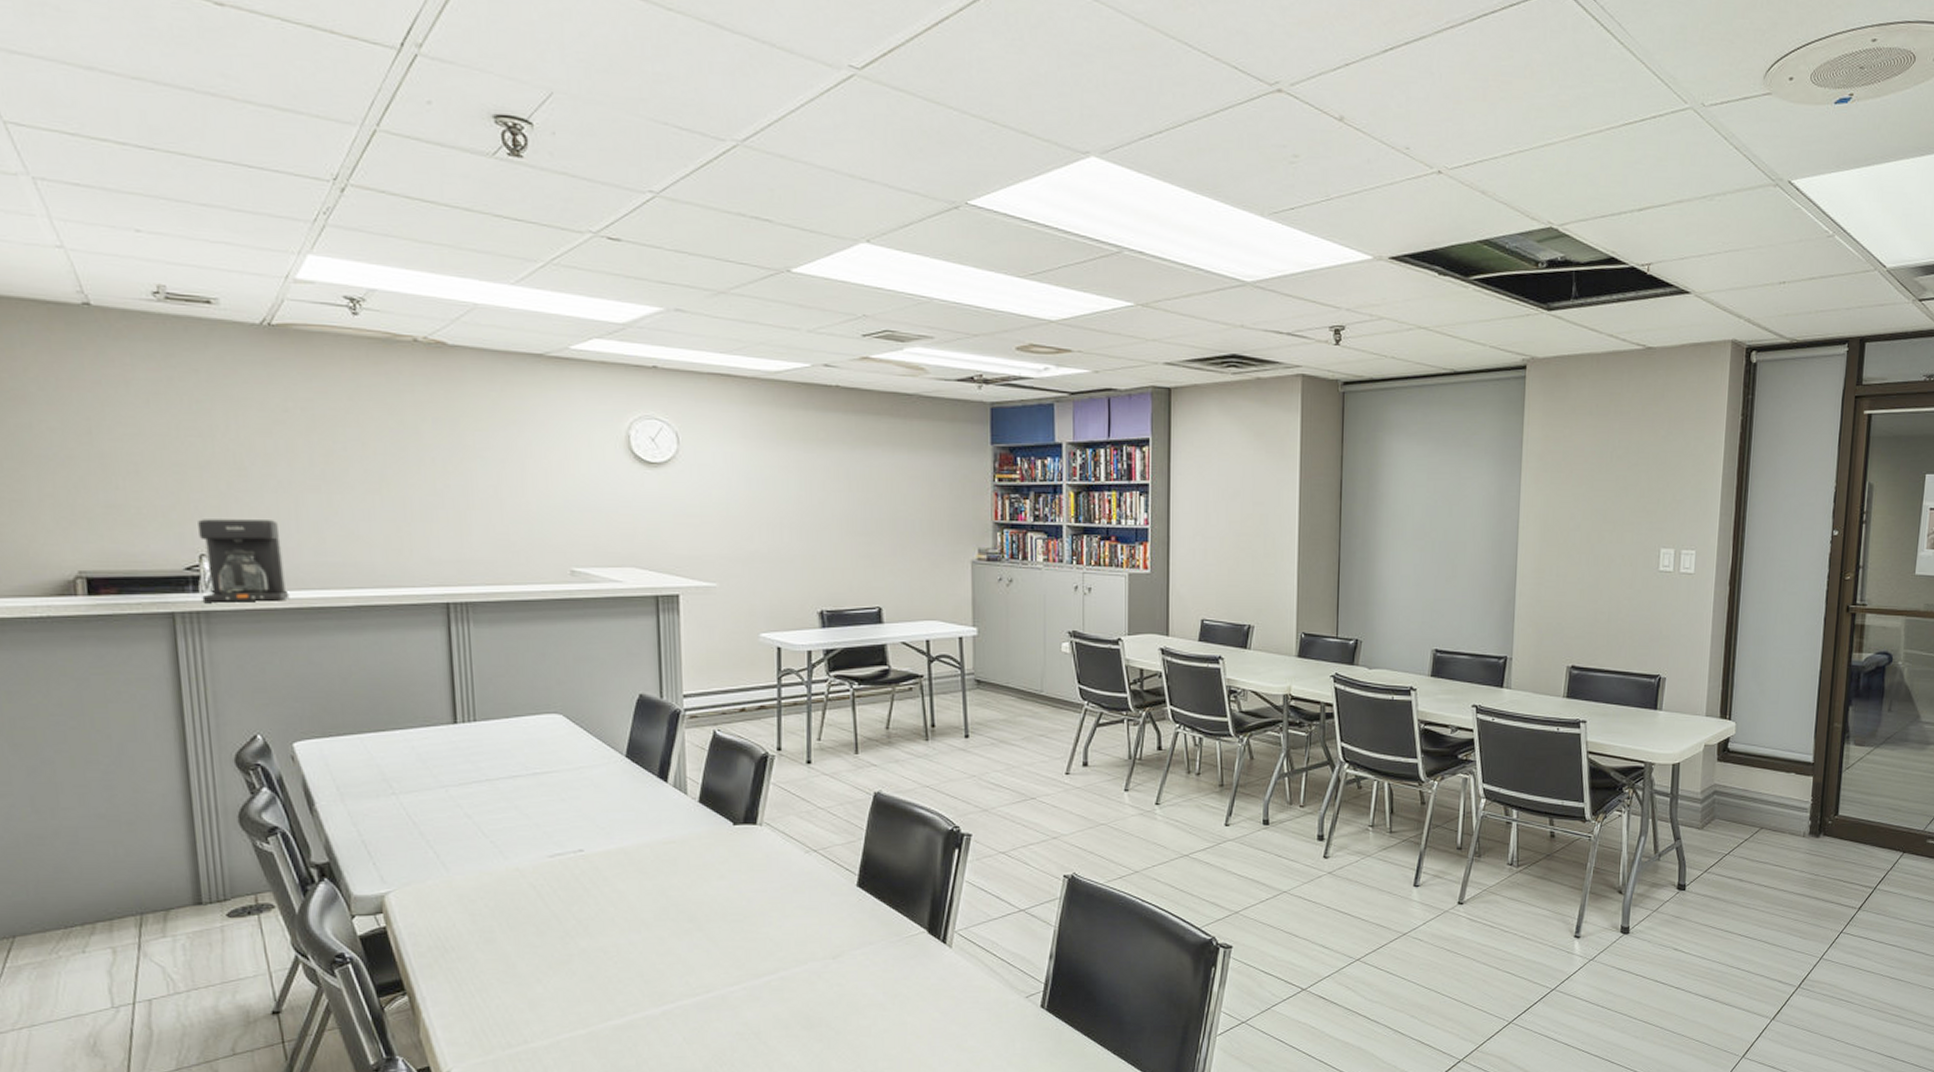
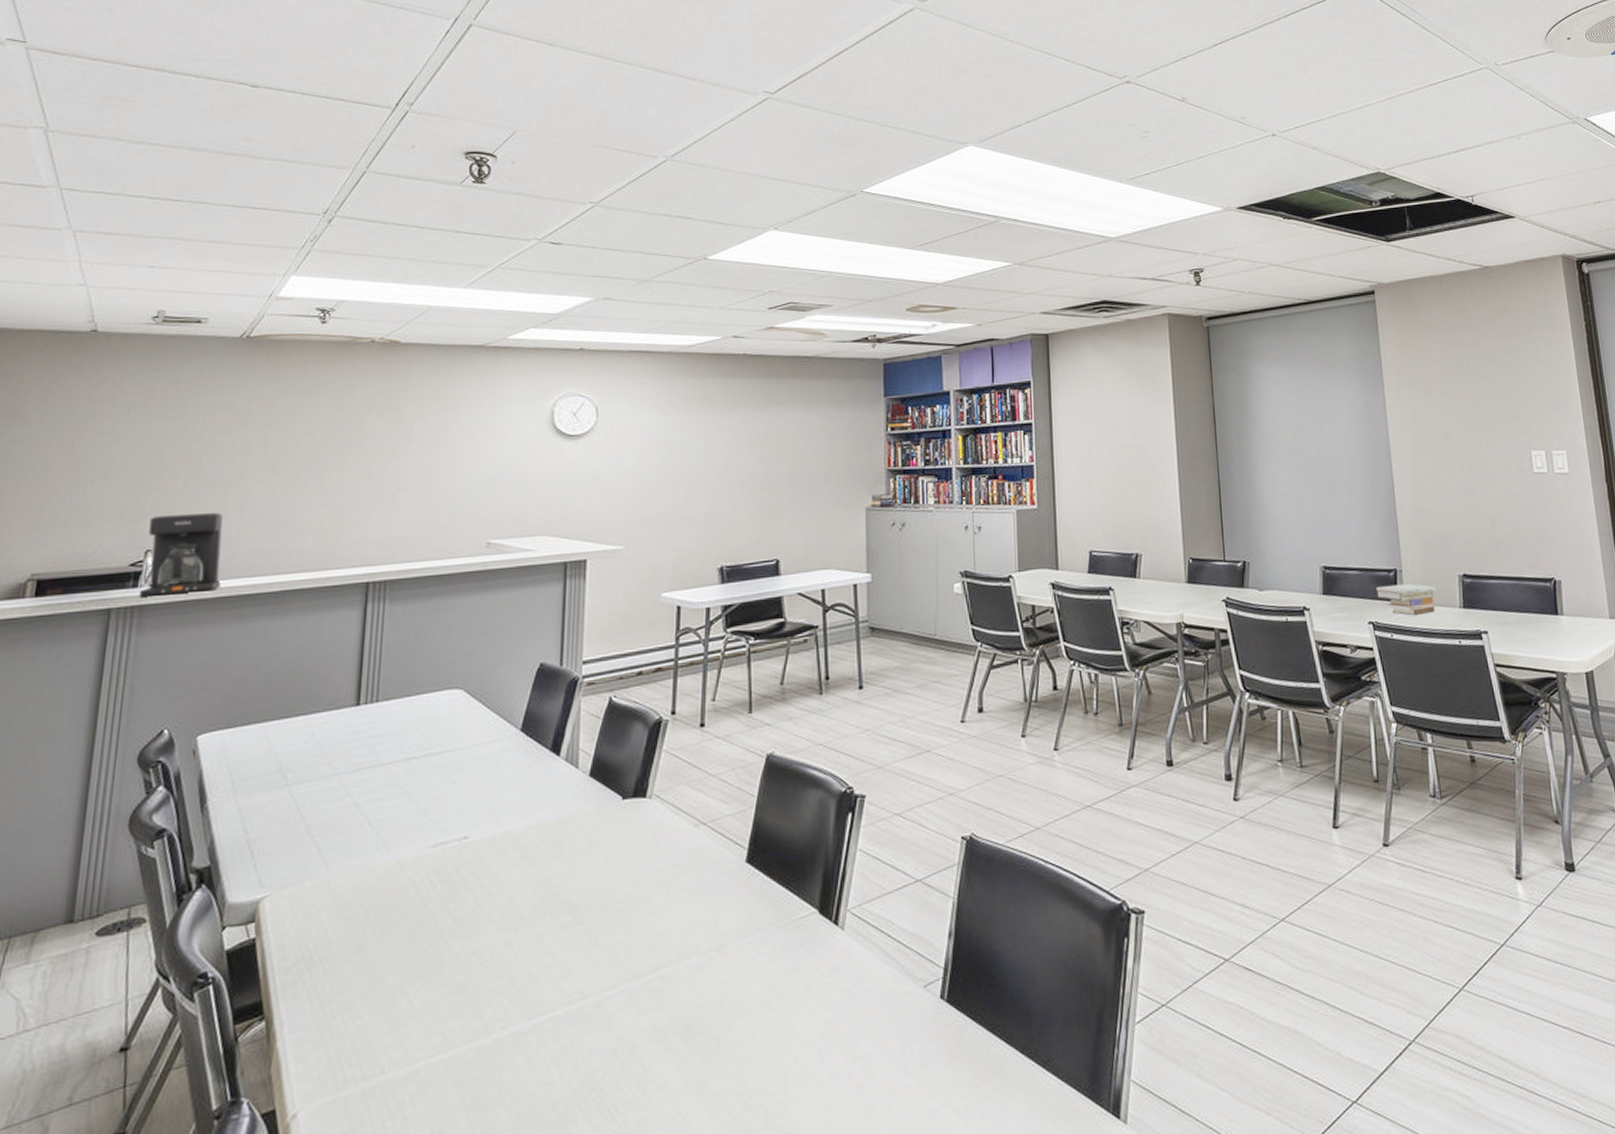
books: none [1484,671,1544,702] -> present [1376,583,1437,616]

